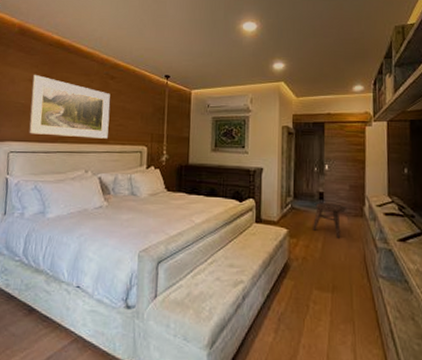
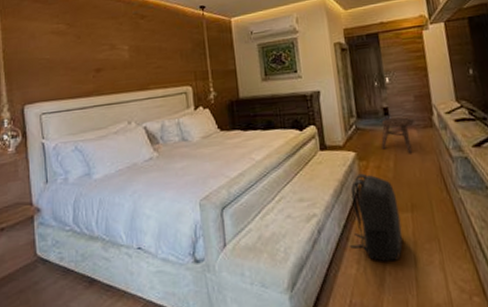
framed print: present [29,74,110,139] -> none [54,25,147,91]
backpack: none [270,249,321,336] -> present [350,173,403,262]

